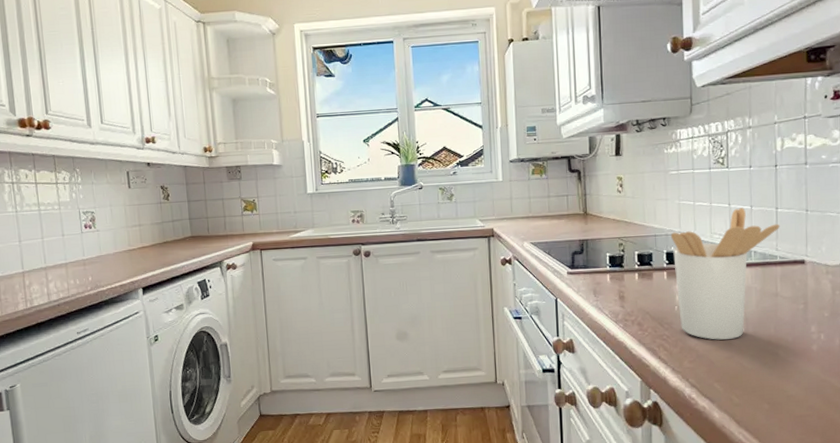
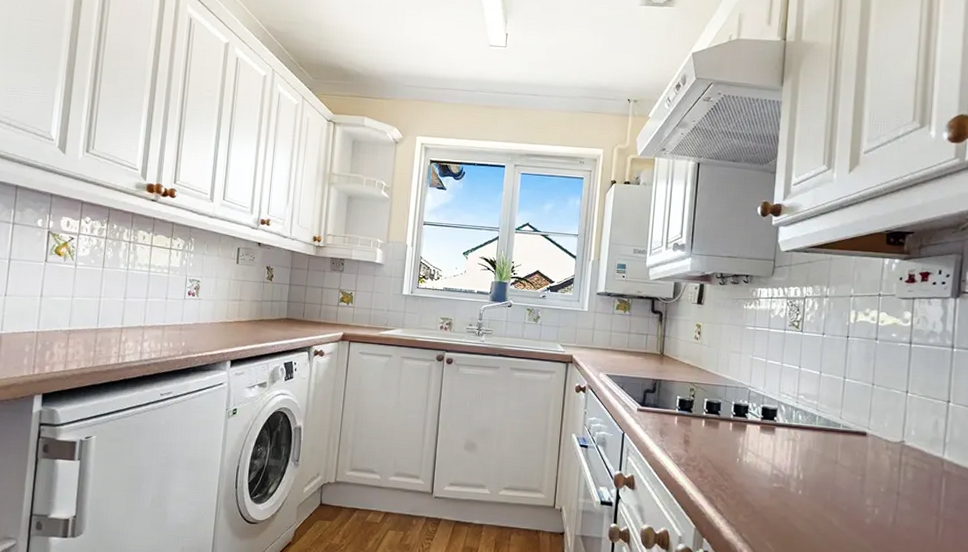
utensil holder: present [670,207,780,340] -> none [740,372,846,500]

